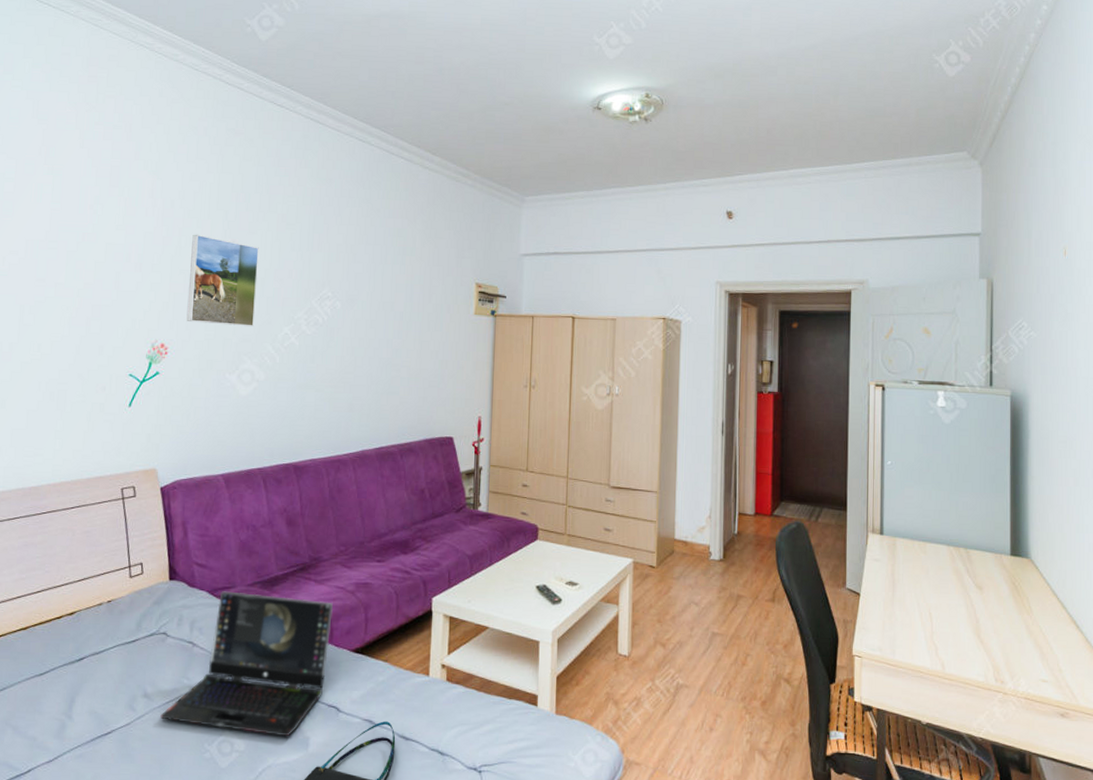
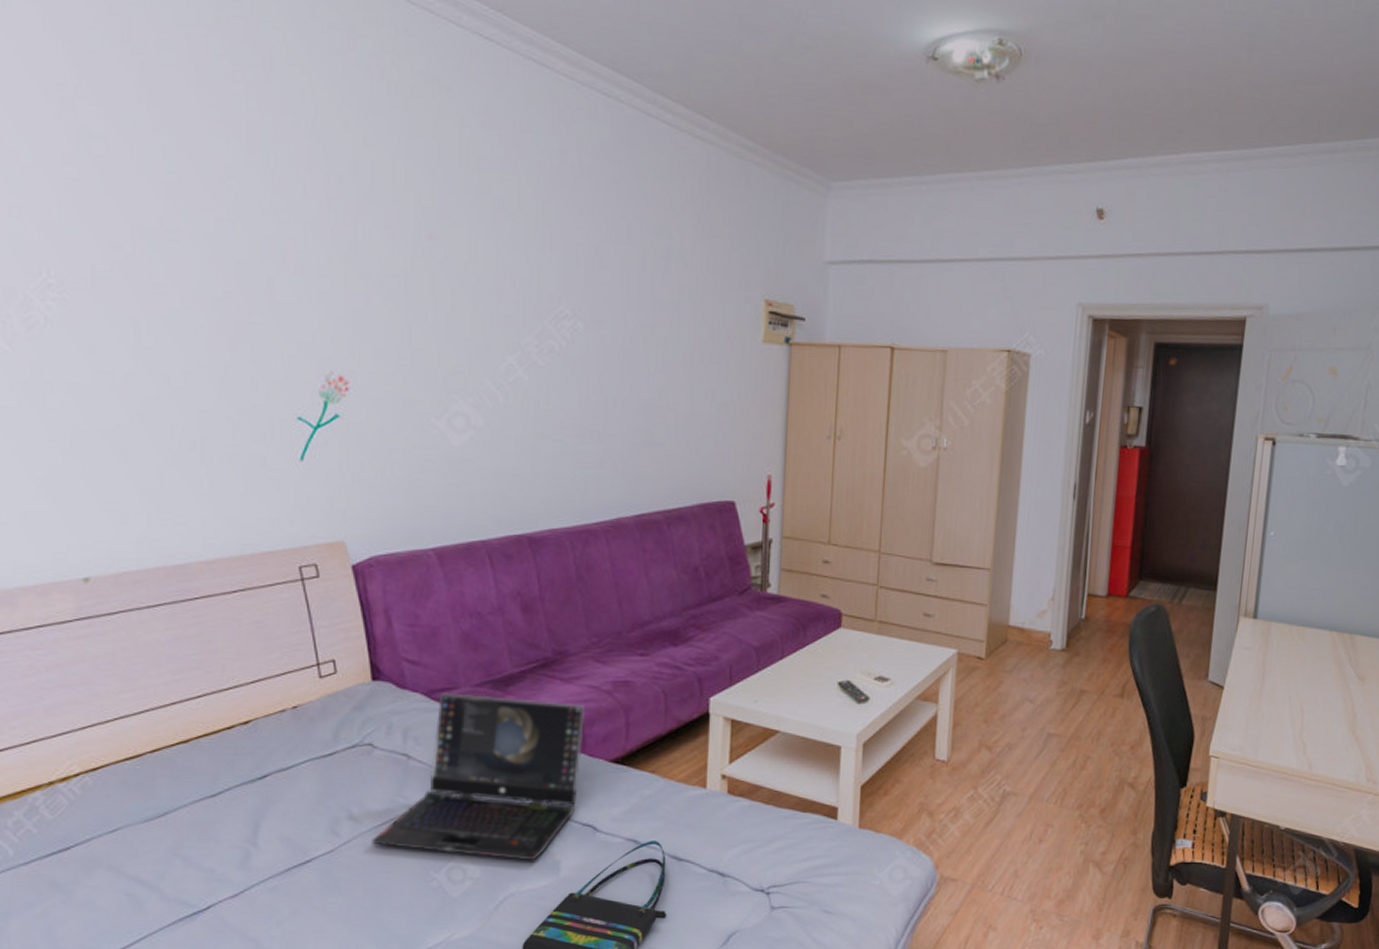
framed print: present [186,234,259,326] -> none [371,224,468,354]

